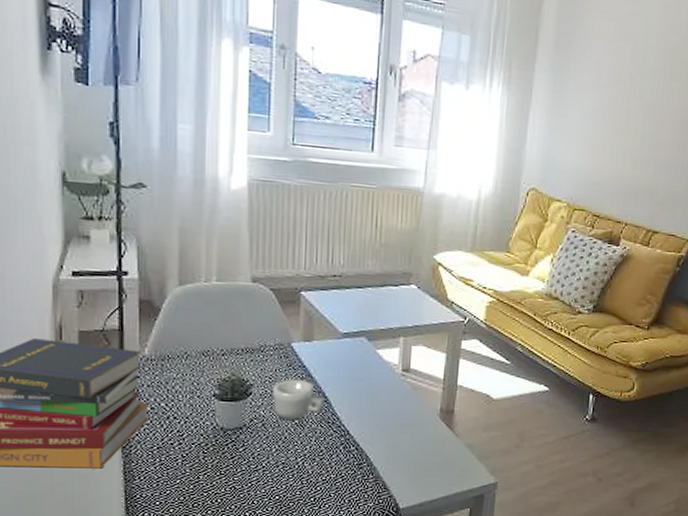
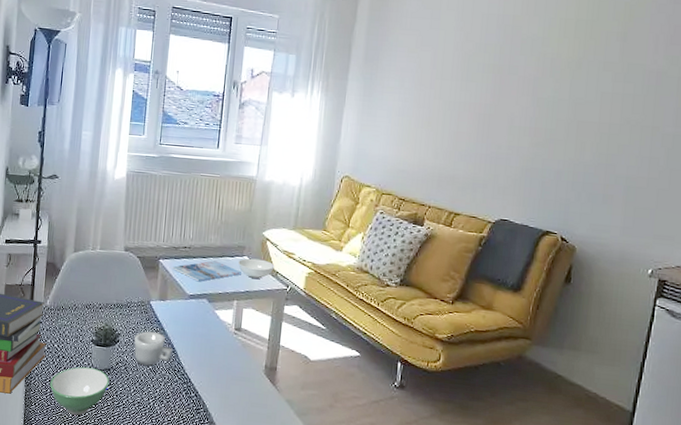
bowl: none [158,427,243,486] -> present [50,366,110,416]
magazine: none [317,291,410,317] -> present [171,260,243,282]
bowl: none [404,287,449,311] -> present [238,258,275,279]

